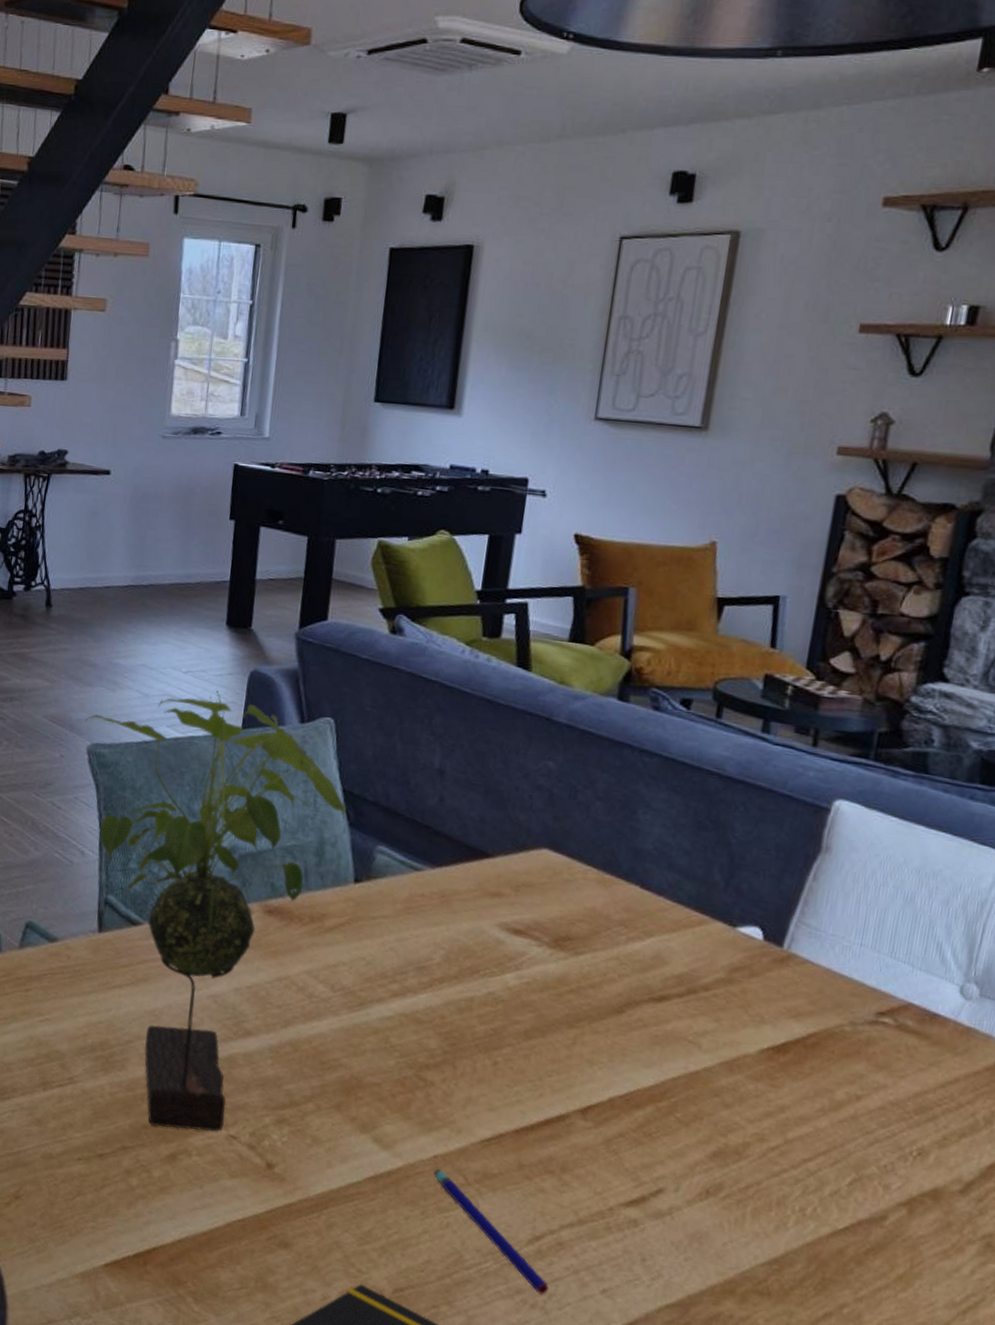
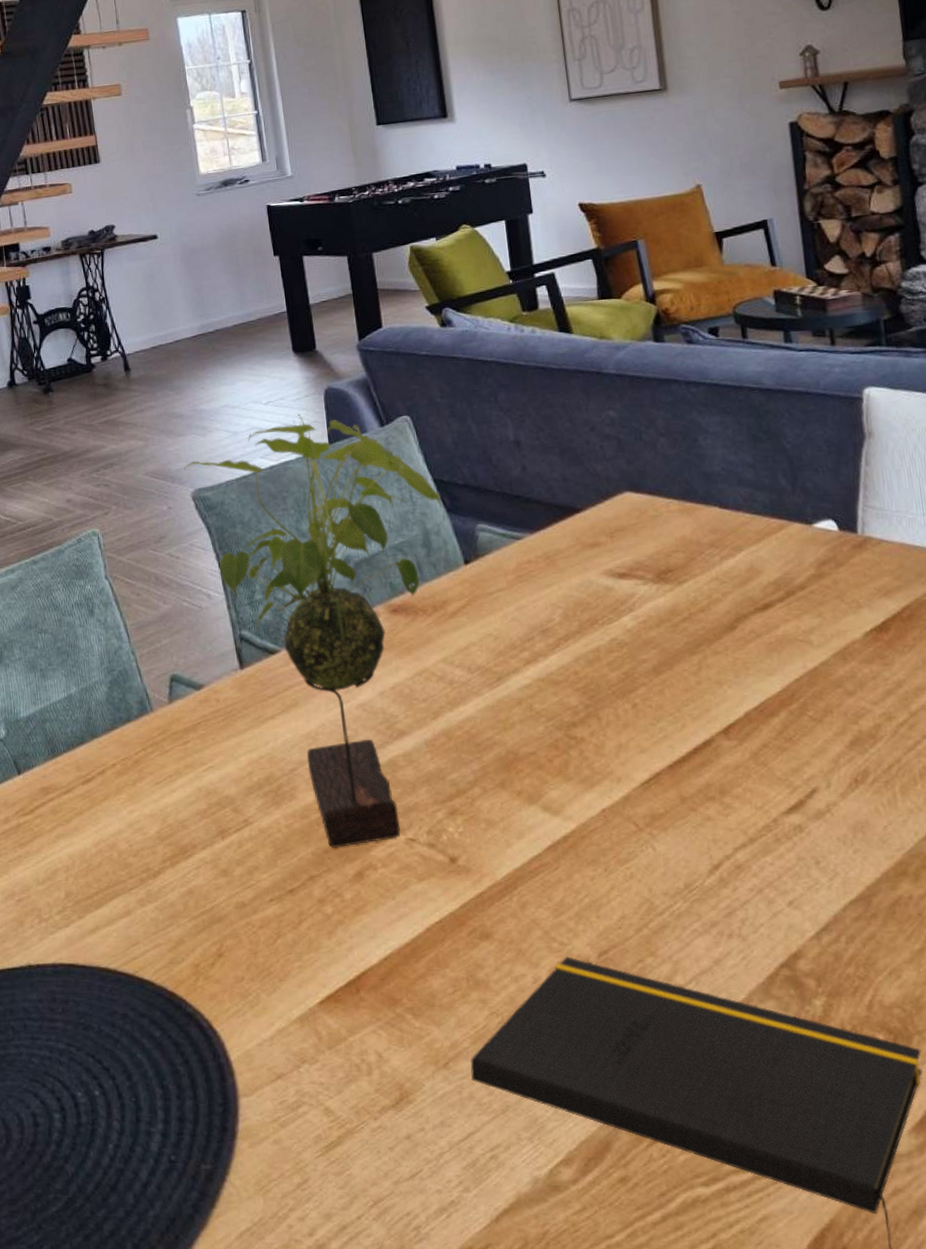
pen: present [433,1168,550,1295] -> none [606,821,741,922]

